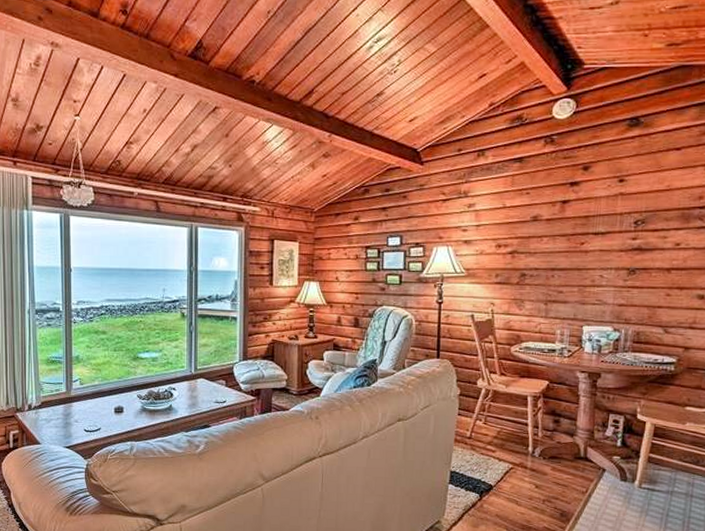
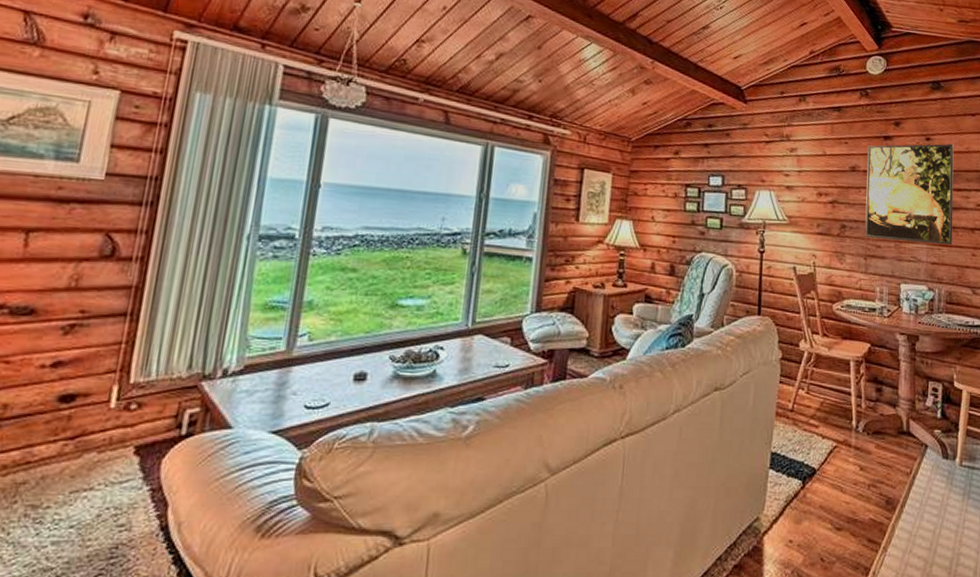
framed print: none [546,183,652,287] -> present [865,143,954,246]

